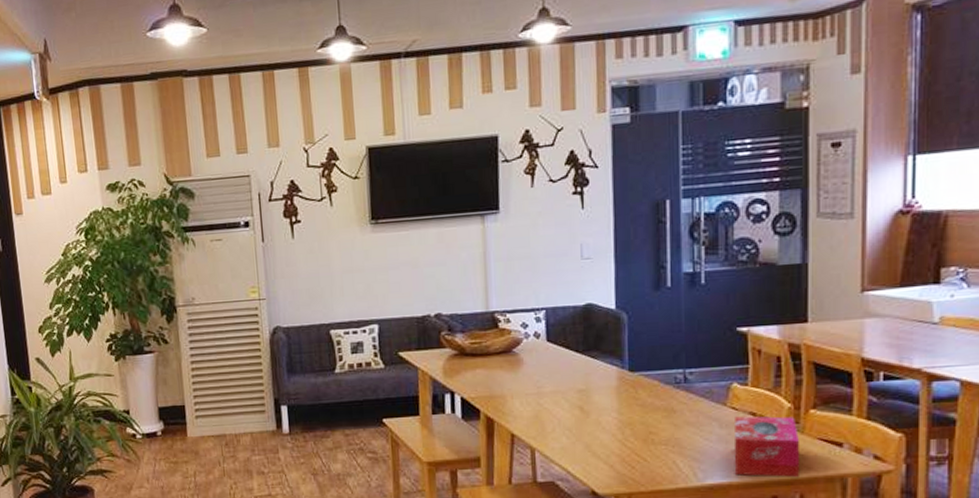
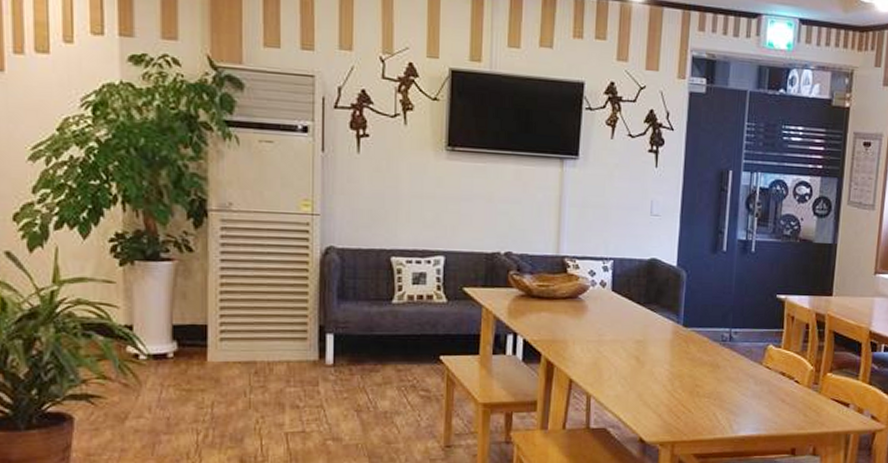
tissue box: present [734,416,800,478] -> none [763,375,818,433]

